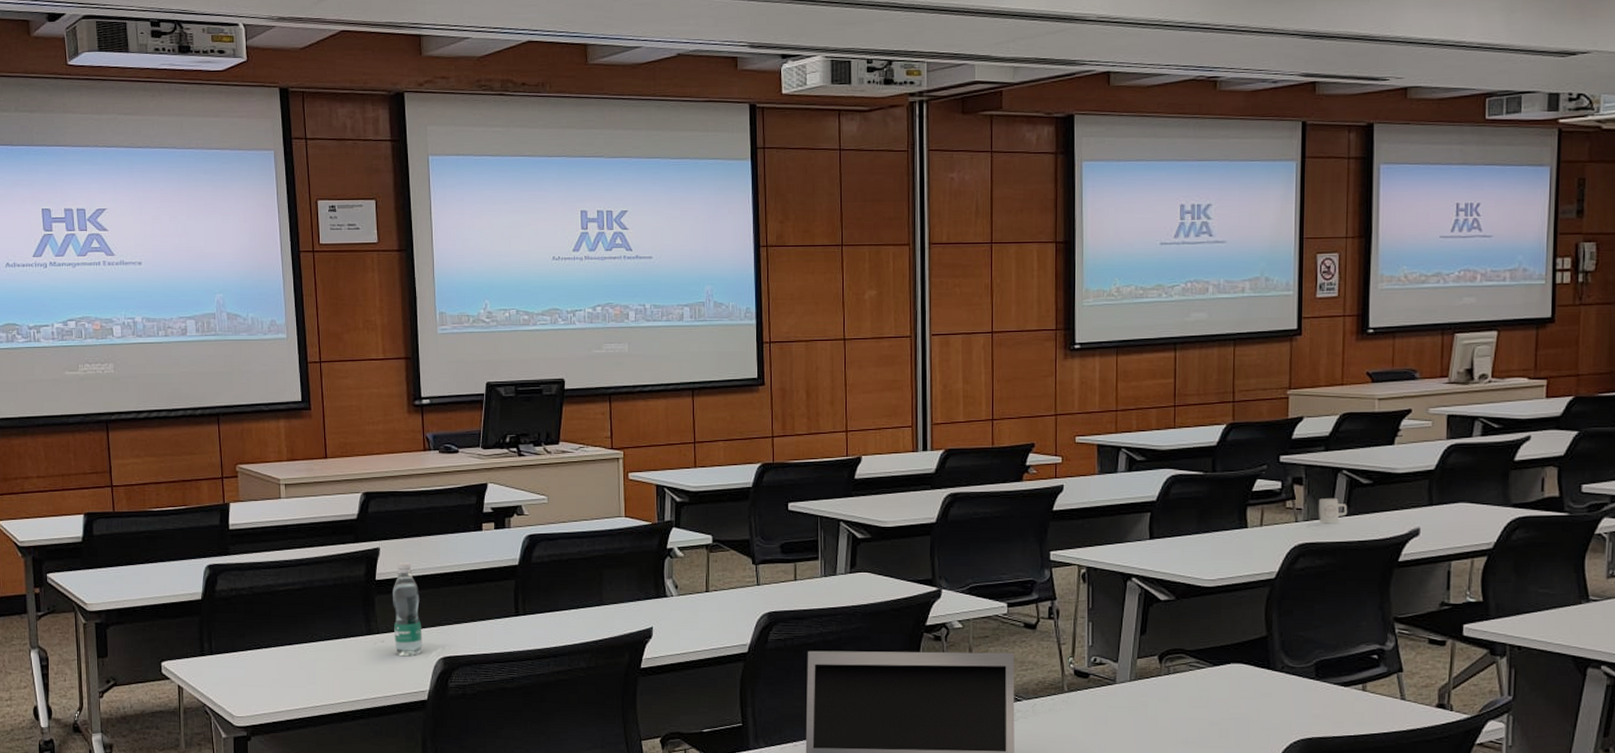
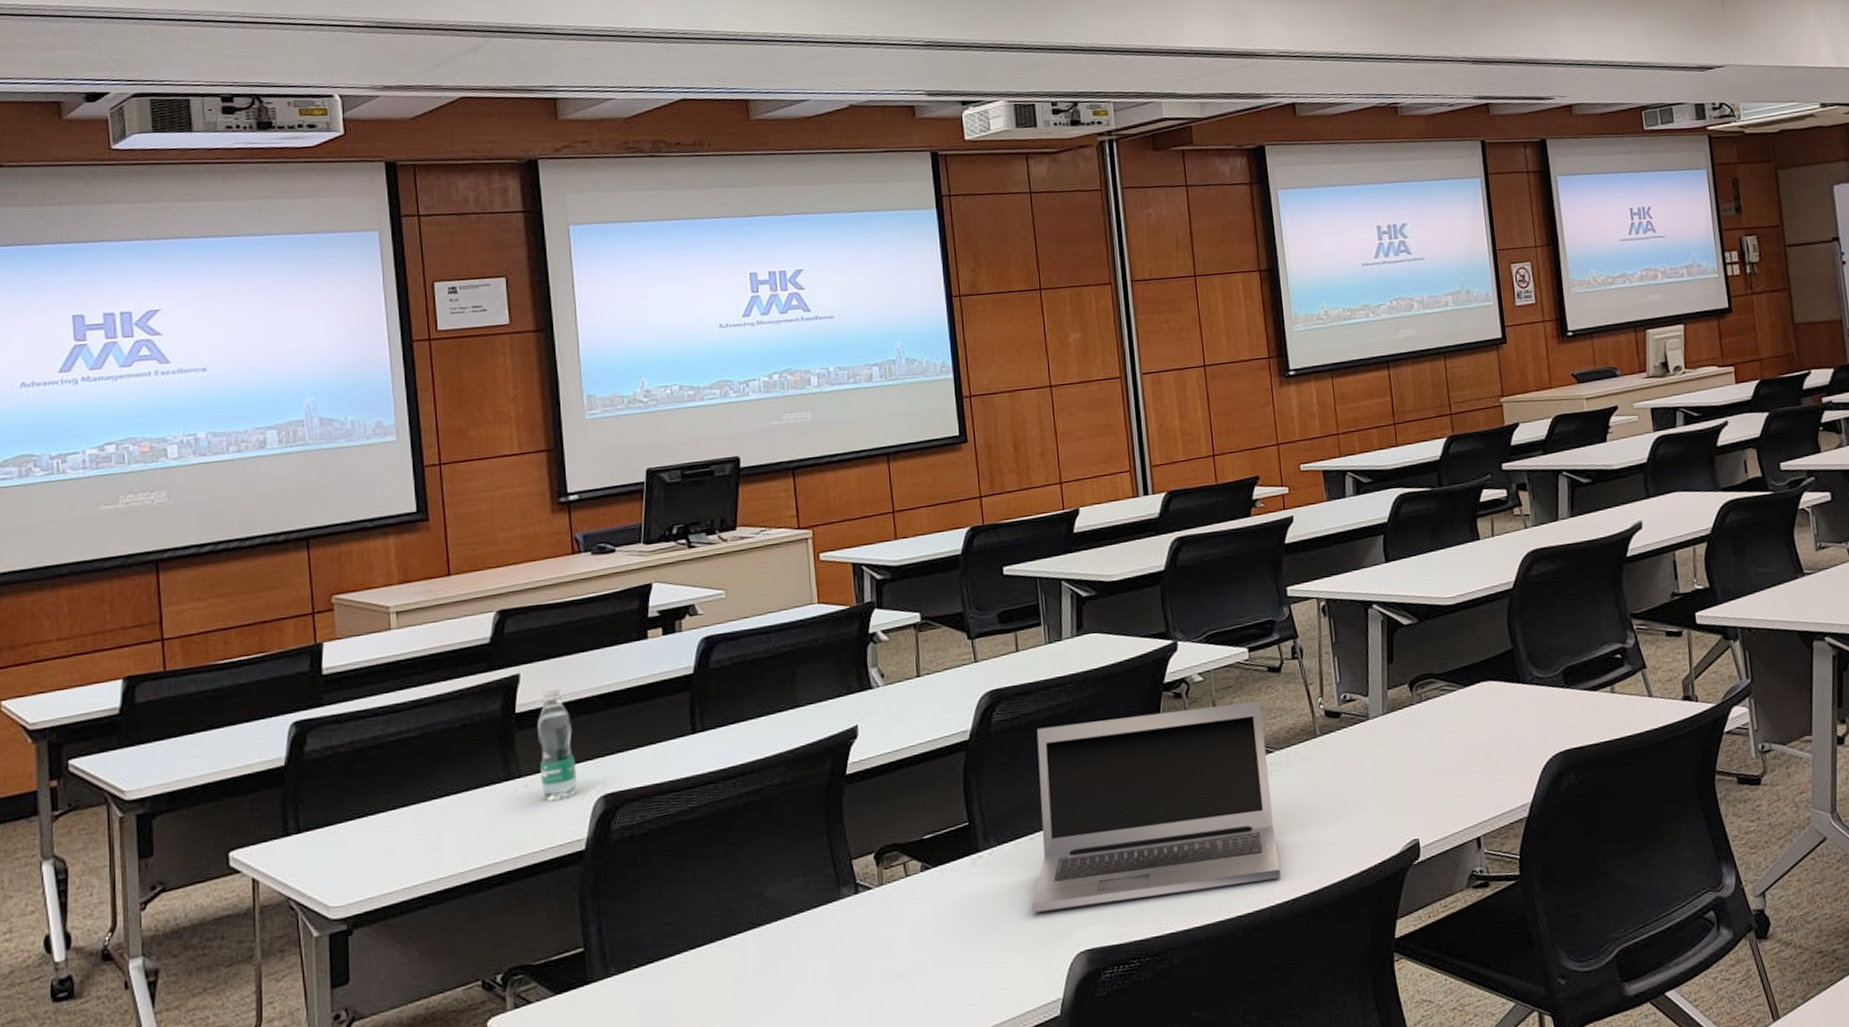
mug: present [1318,499,1348,524] -> none [1543,501,1573,528]

